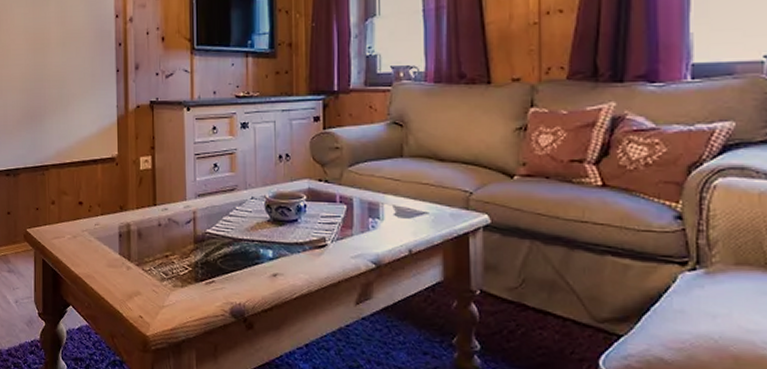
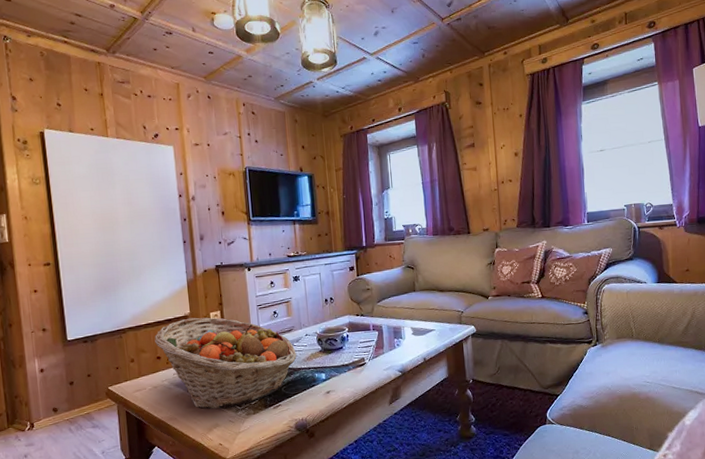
fruit basket: none [78,160,238,275] -> present [155,317,297,409]

